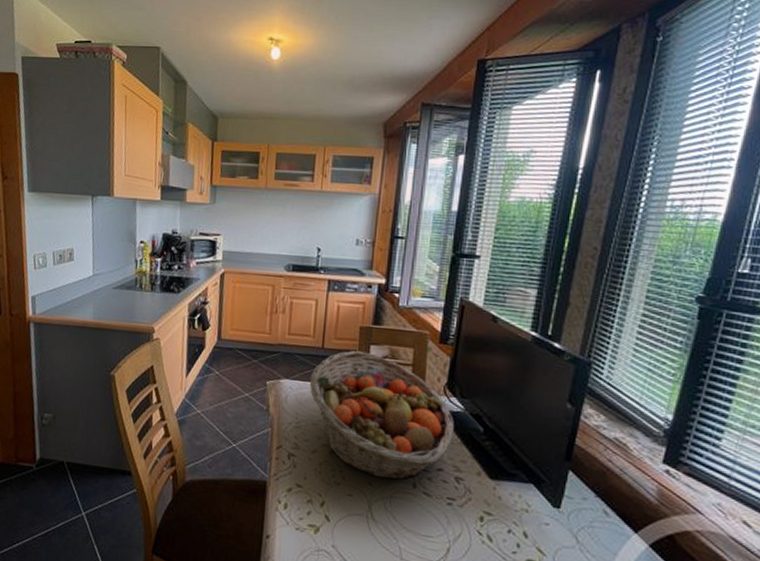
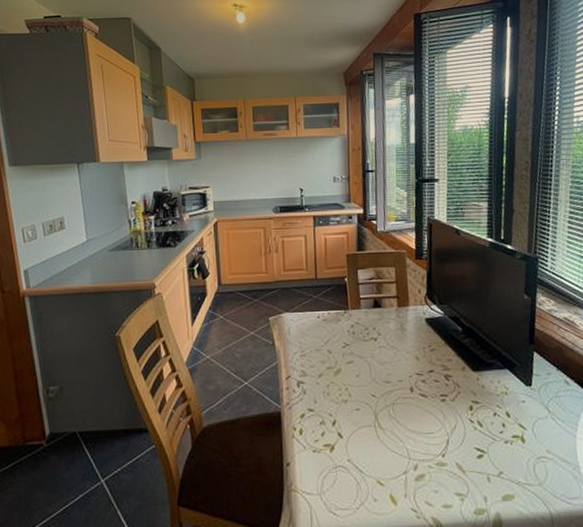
fruit basket: present [309,351,455,480] -> none [308,277,439,390]

